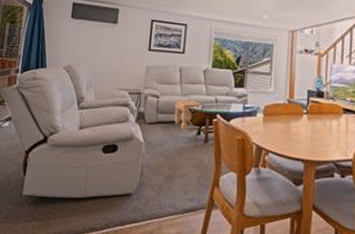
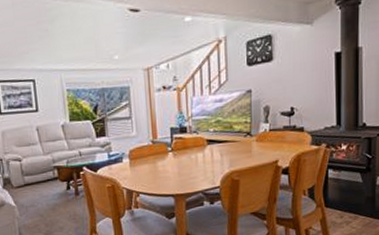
side table: present [174,99,203,131] -> none [38,157,68,188]

